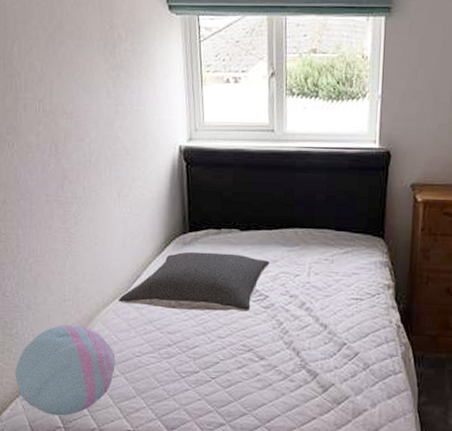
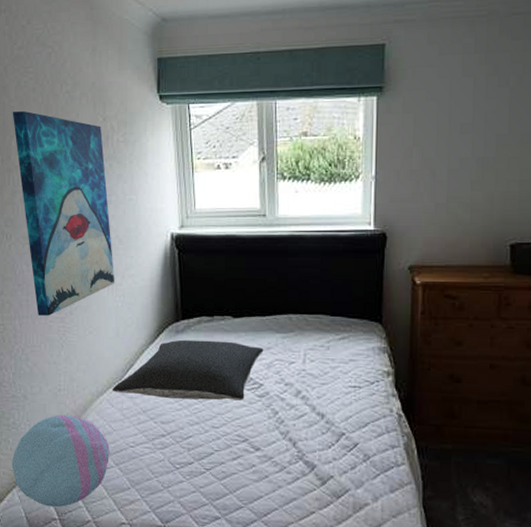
wall art: none [14,14,122,226] -> present [12,110,115,316]

